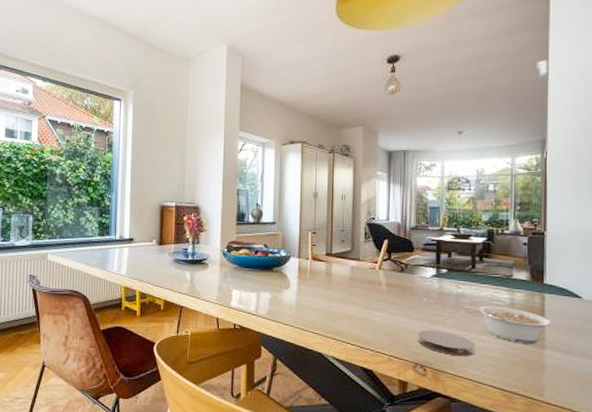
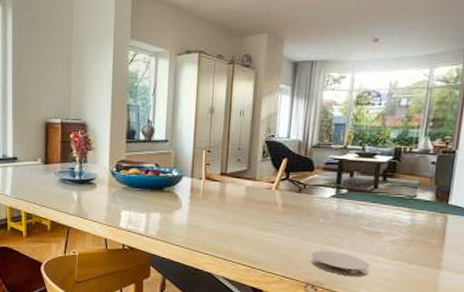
legume: present [479,306,552,344] -> none [377,227,452,265]

